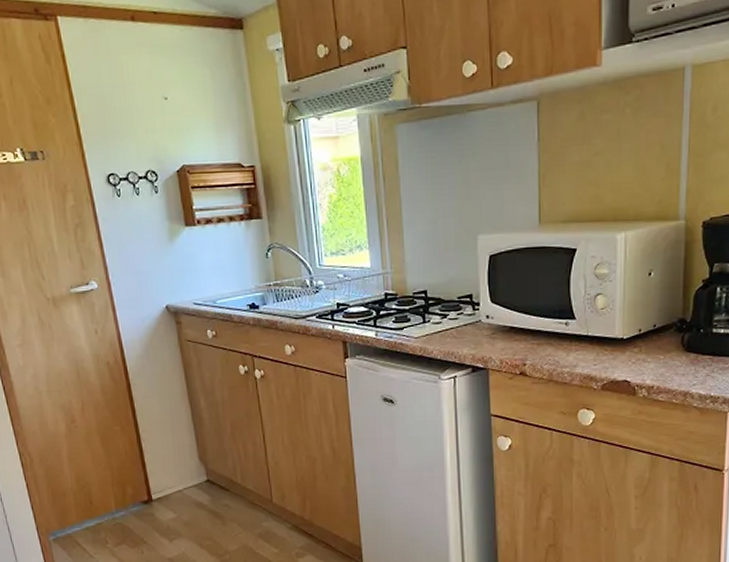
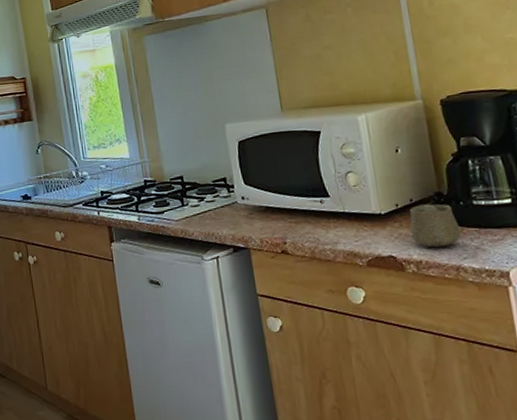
cup: none [648,330,696,374] -> present [410,204,462,248]

